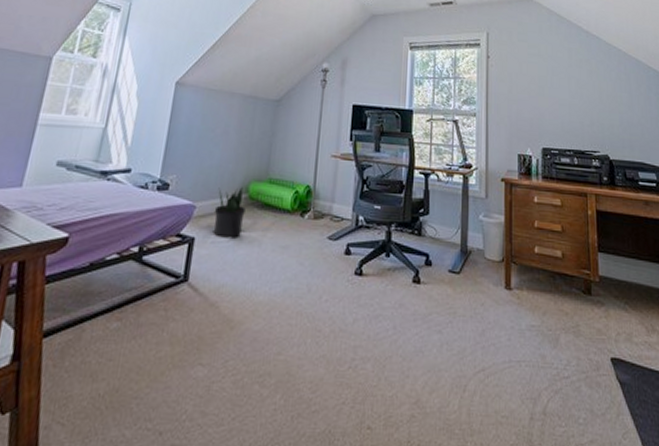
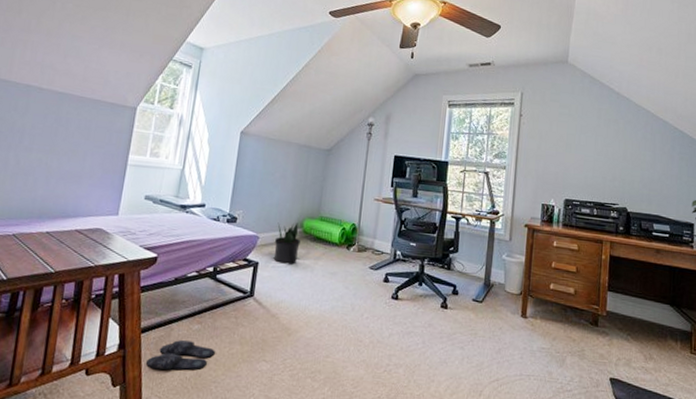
slippers: none [48,344,138,387] -> present [146,340,215,371]

